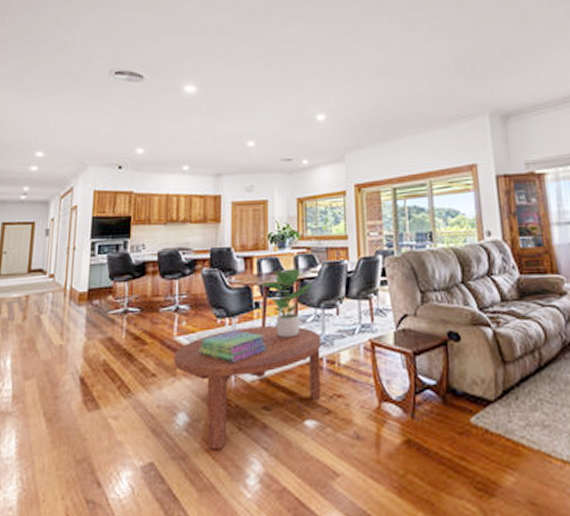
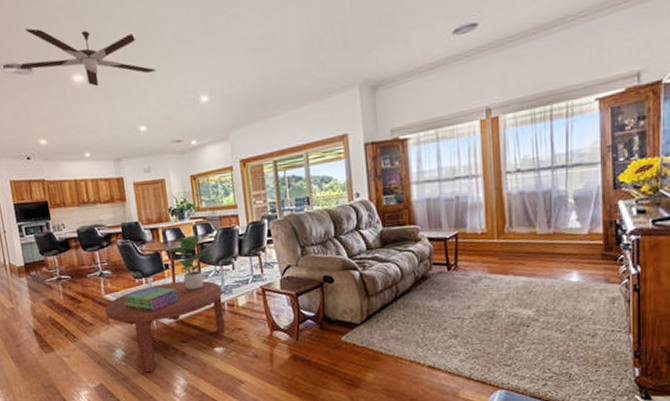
ceiling fan: none [132,38,273,98] -> present [20,28,156,86]

